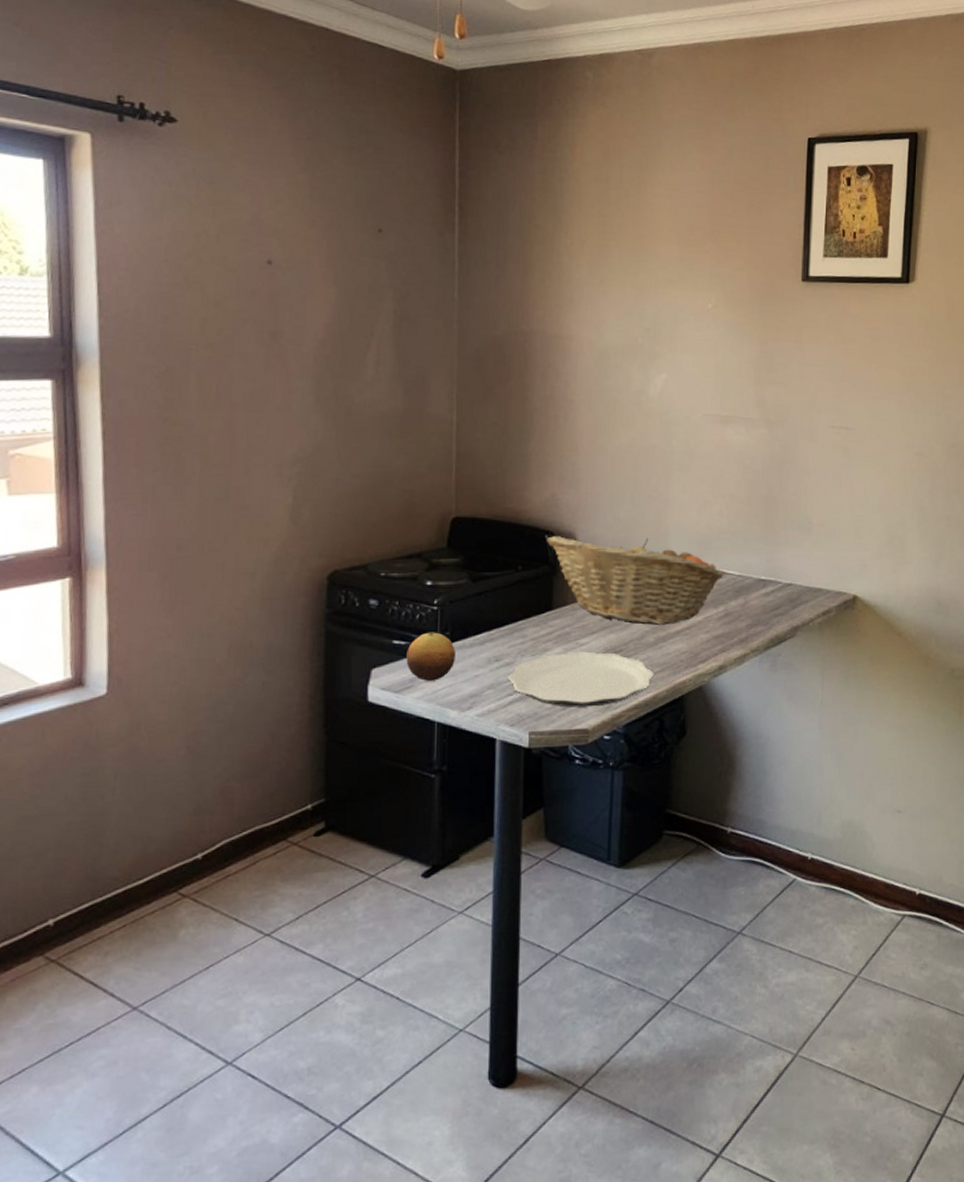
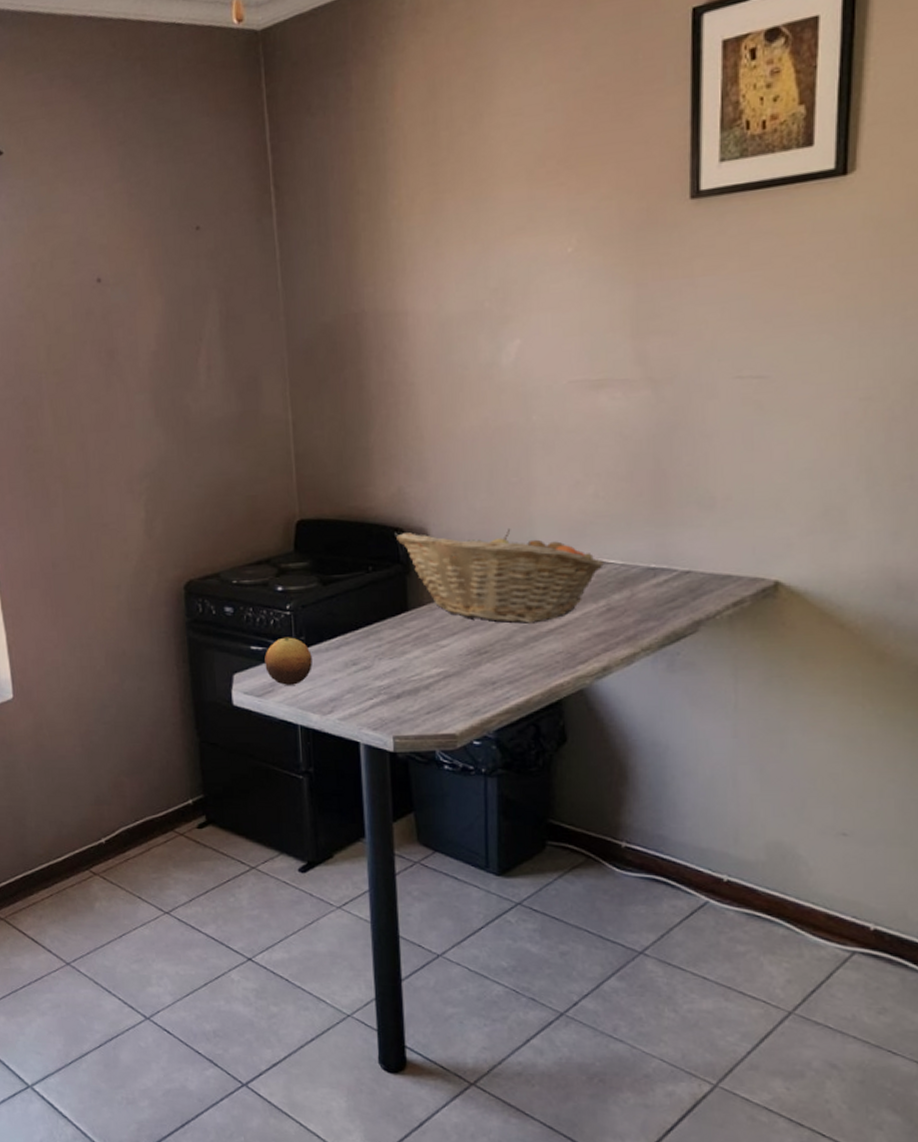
plate: present [508,651,654,707] -> none [367,653,526,712]

